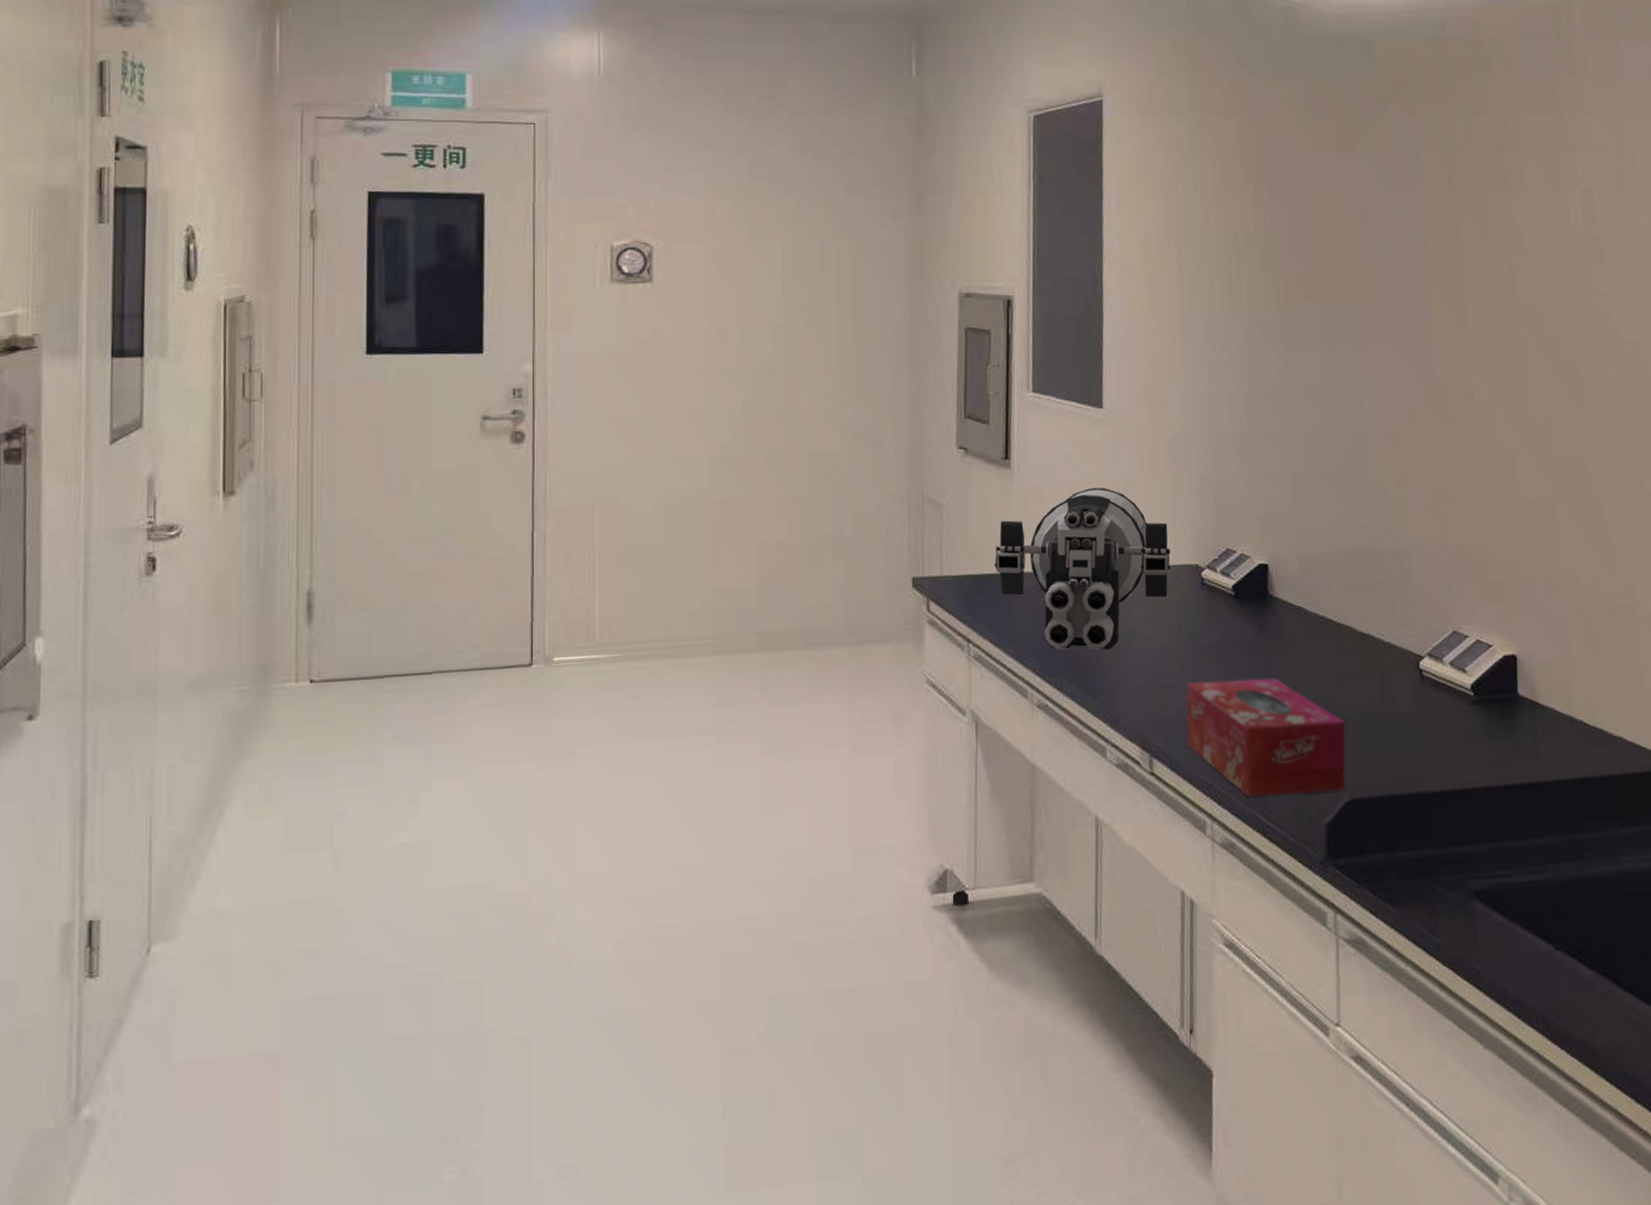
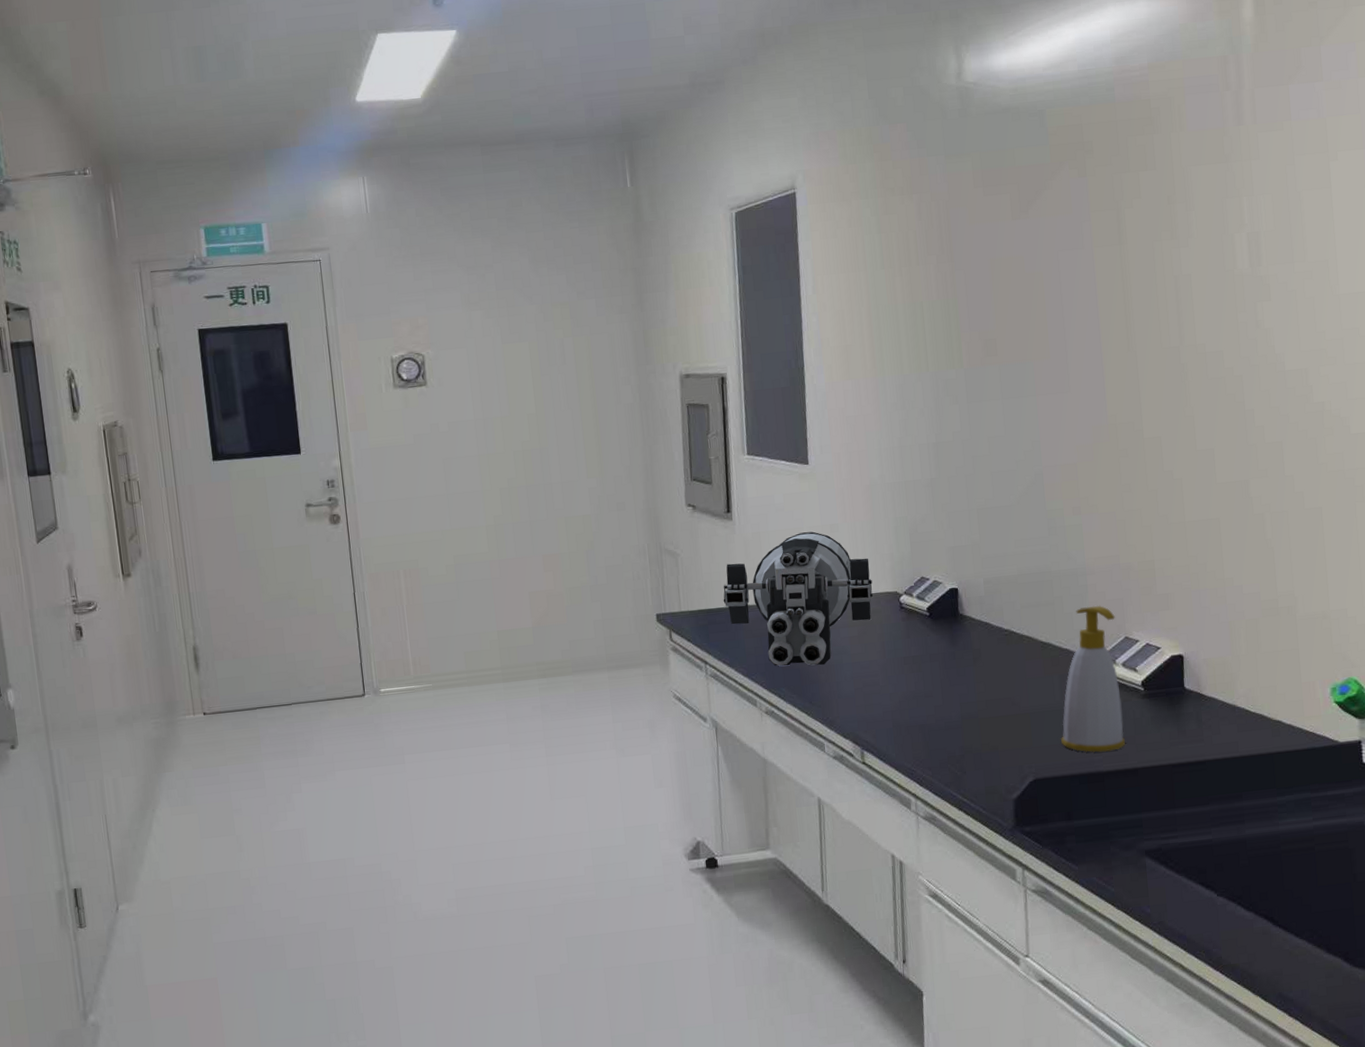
tissue box: present [1186,678,1346,797] -> none [891,682,1030,779]
soap bottle: none [1380,592,1453,769] -> present [1060,605,1125,753]

